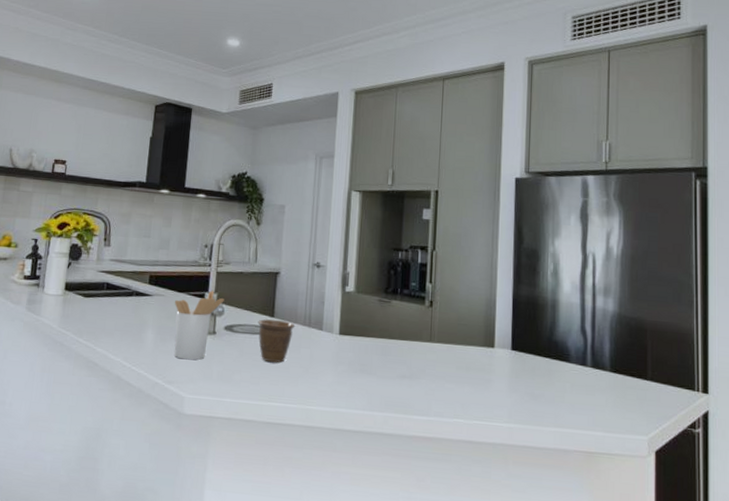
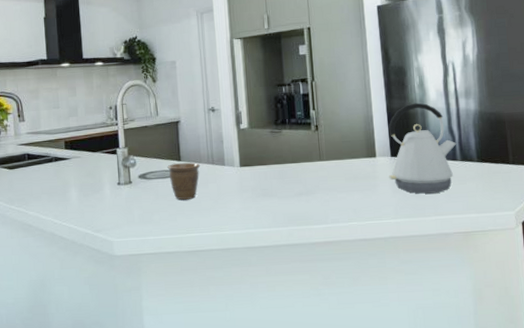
utensil holder: present [174,290,224,360] -> none [90,146,135,210]
kettle: none [505,292,589,401] -> present [388,103,457,194]

